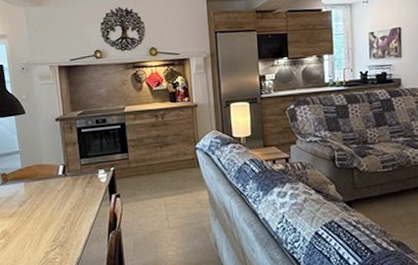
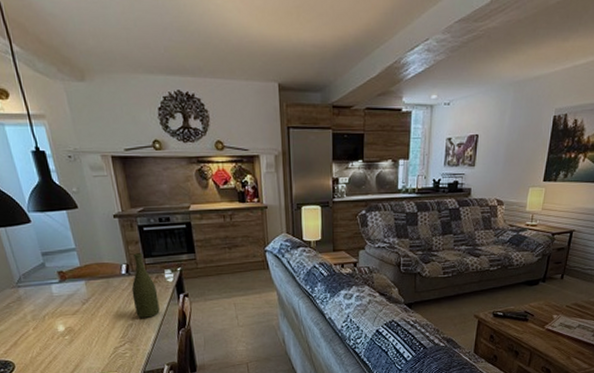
bottle: none [66,154,92,220] -> present [131,253,160,318]

